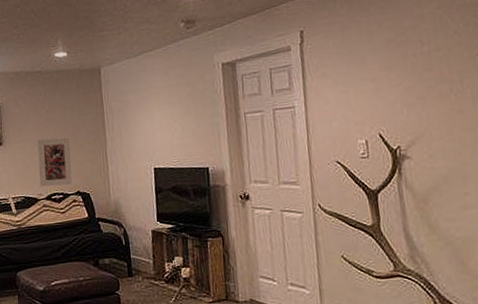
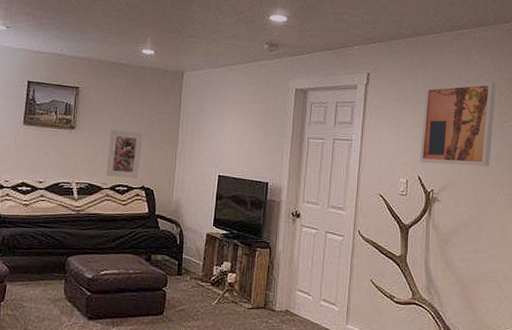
wall art: none [372,11,466,119] -> present [419,81,497,167]

